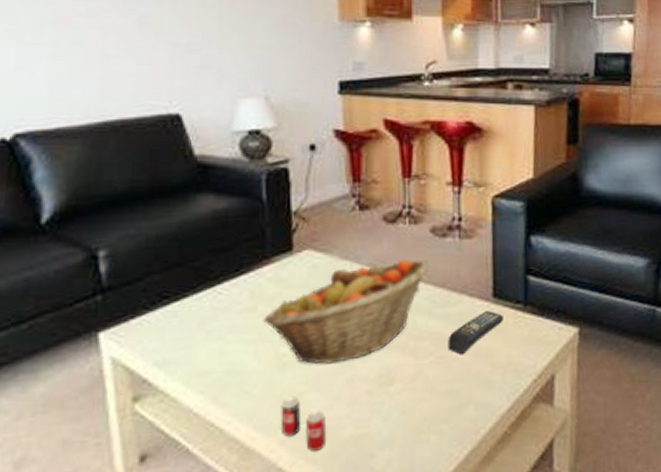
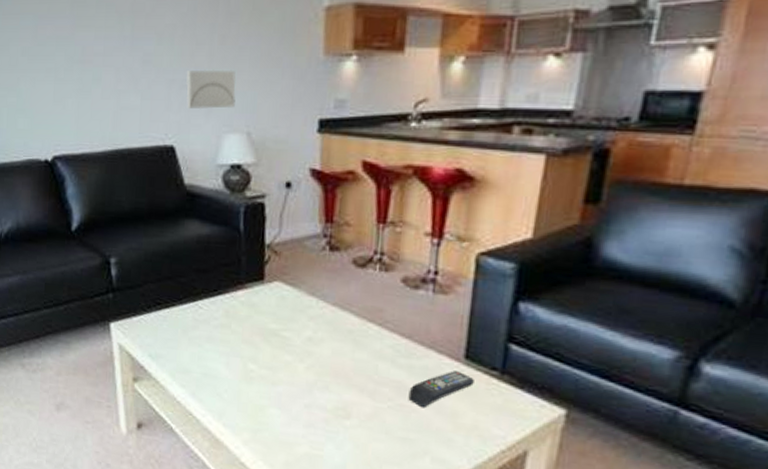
wall art: none [193,33,250,73] -> present [186,69,237,109]
fruit basket: present [263,258,430,364] -> none [235,303,398,388]
beverage can: present [281,397,325,451] -> none [246,407,284,458]

